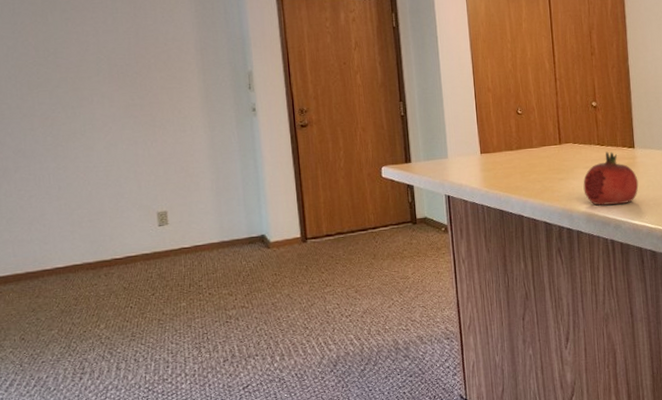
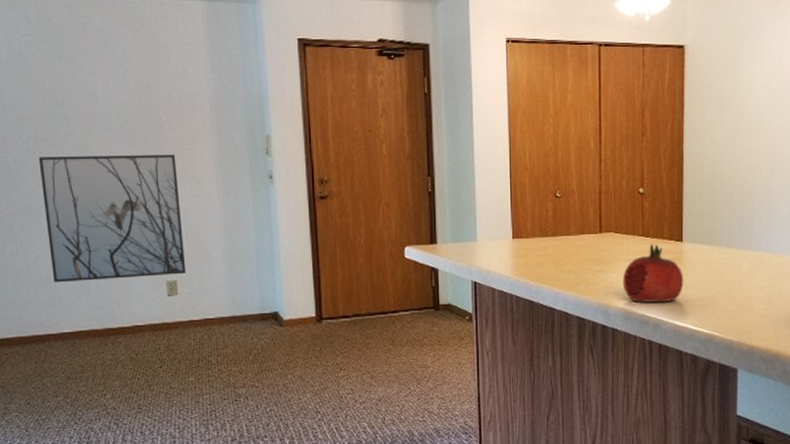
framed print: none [32,94,176,220] -> present [38,154,187,283]

